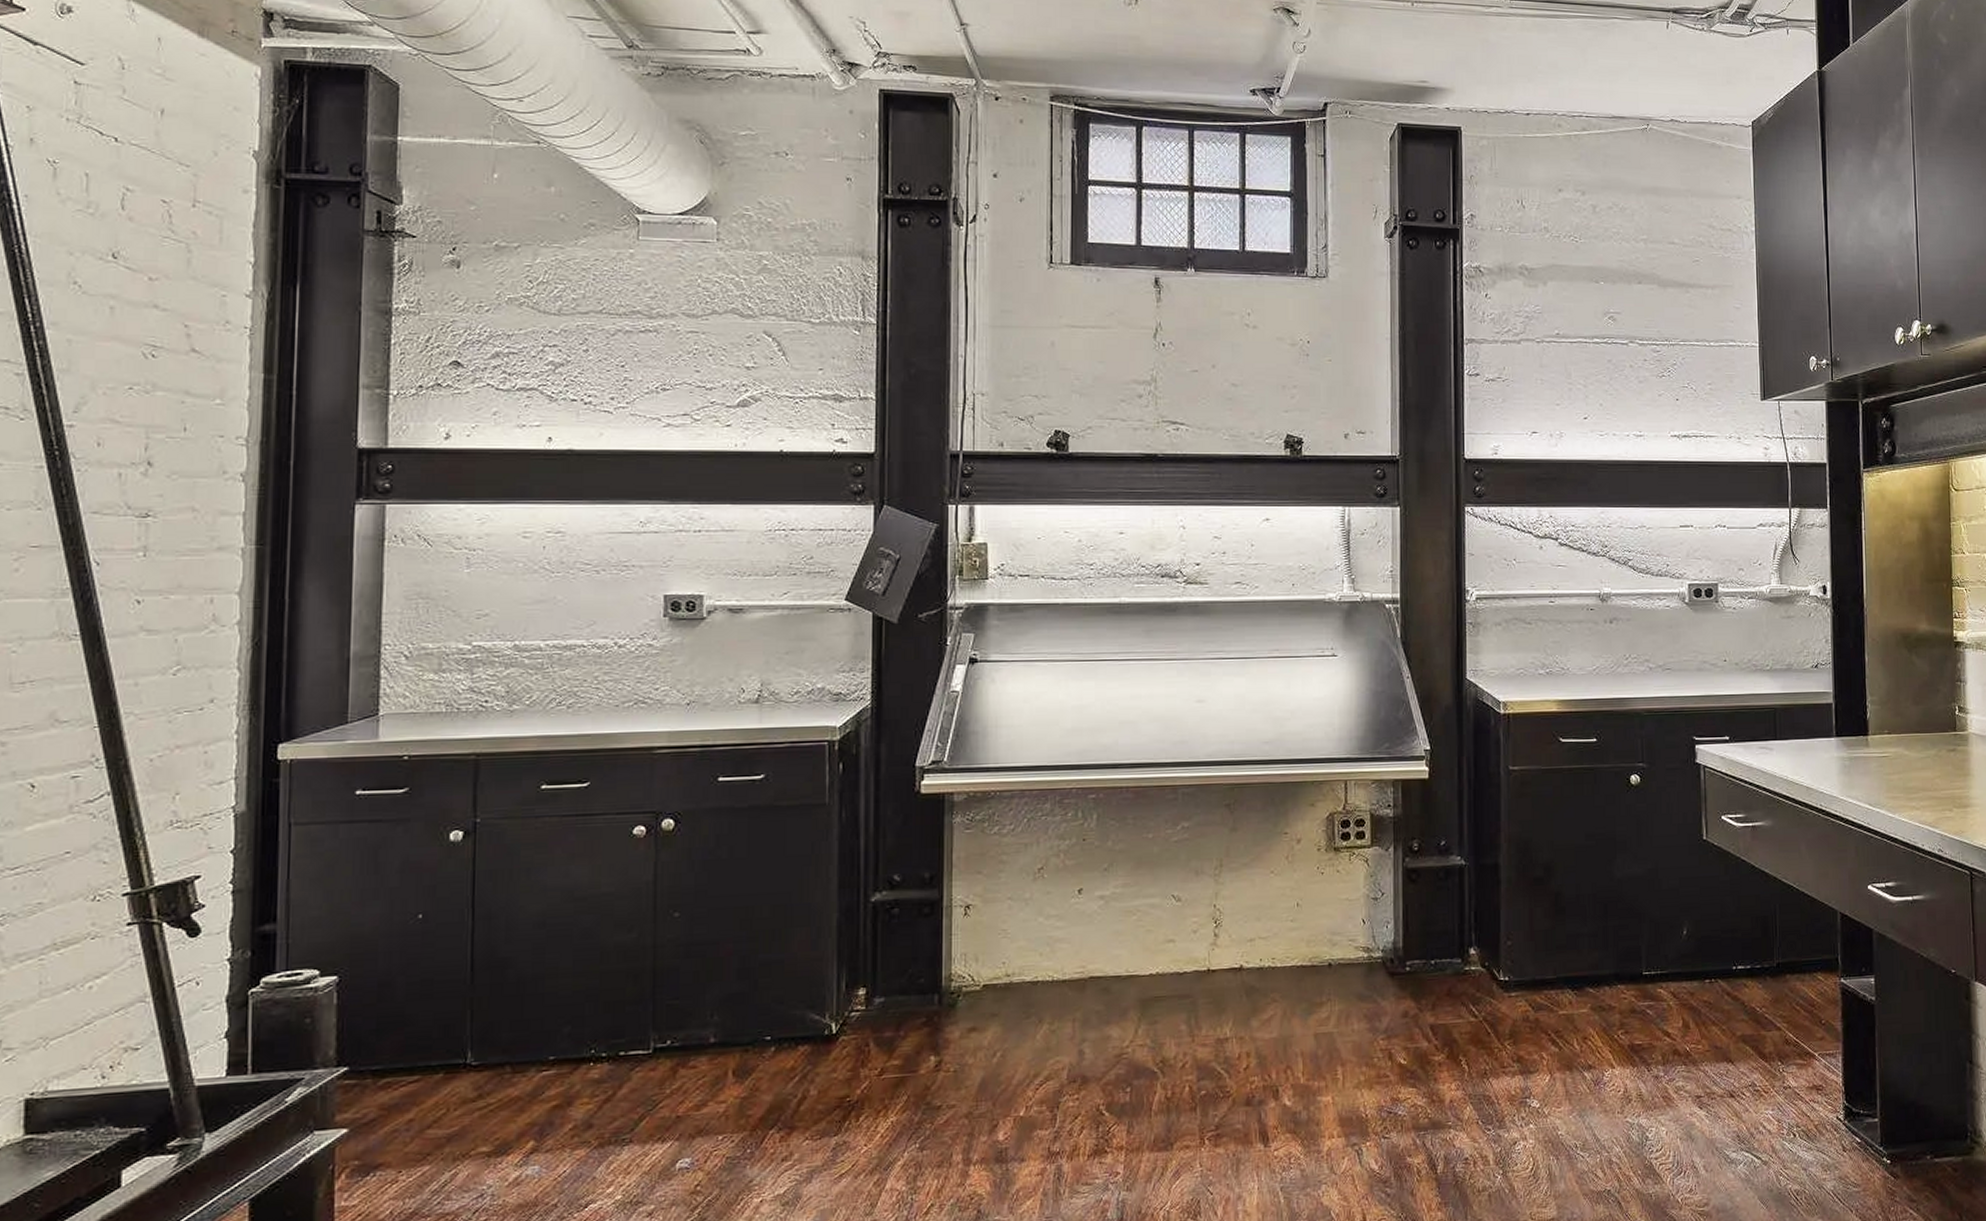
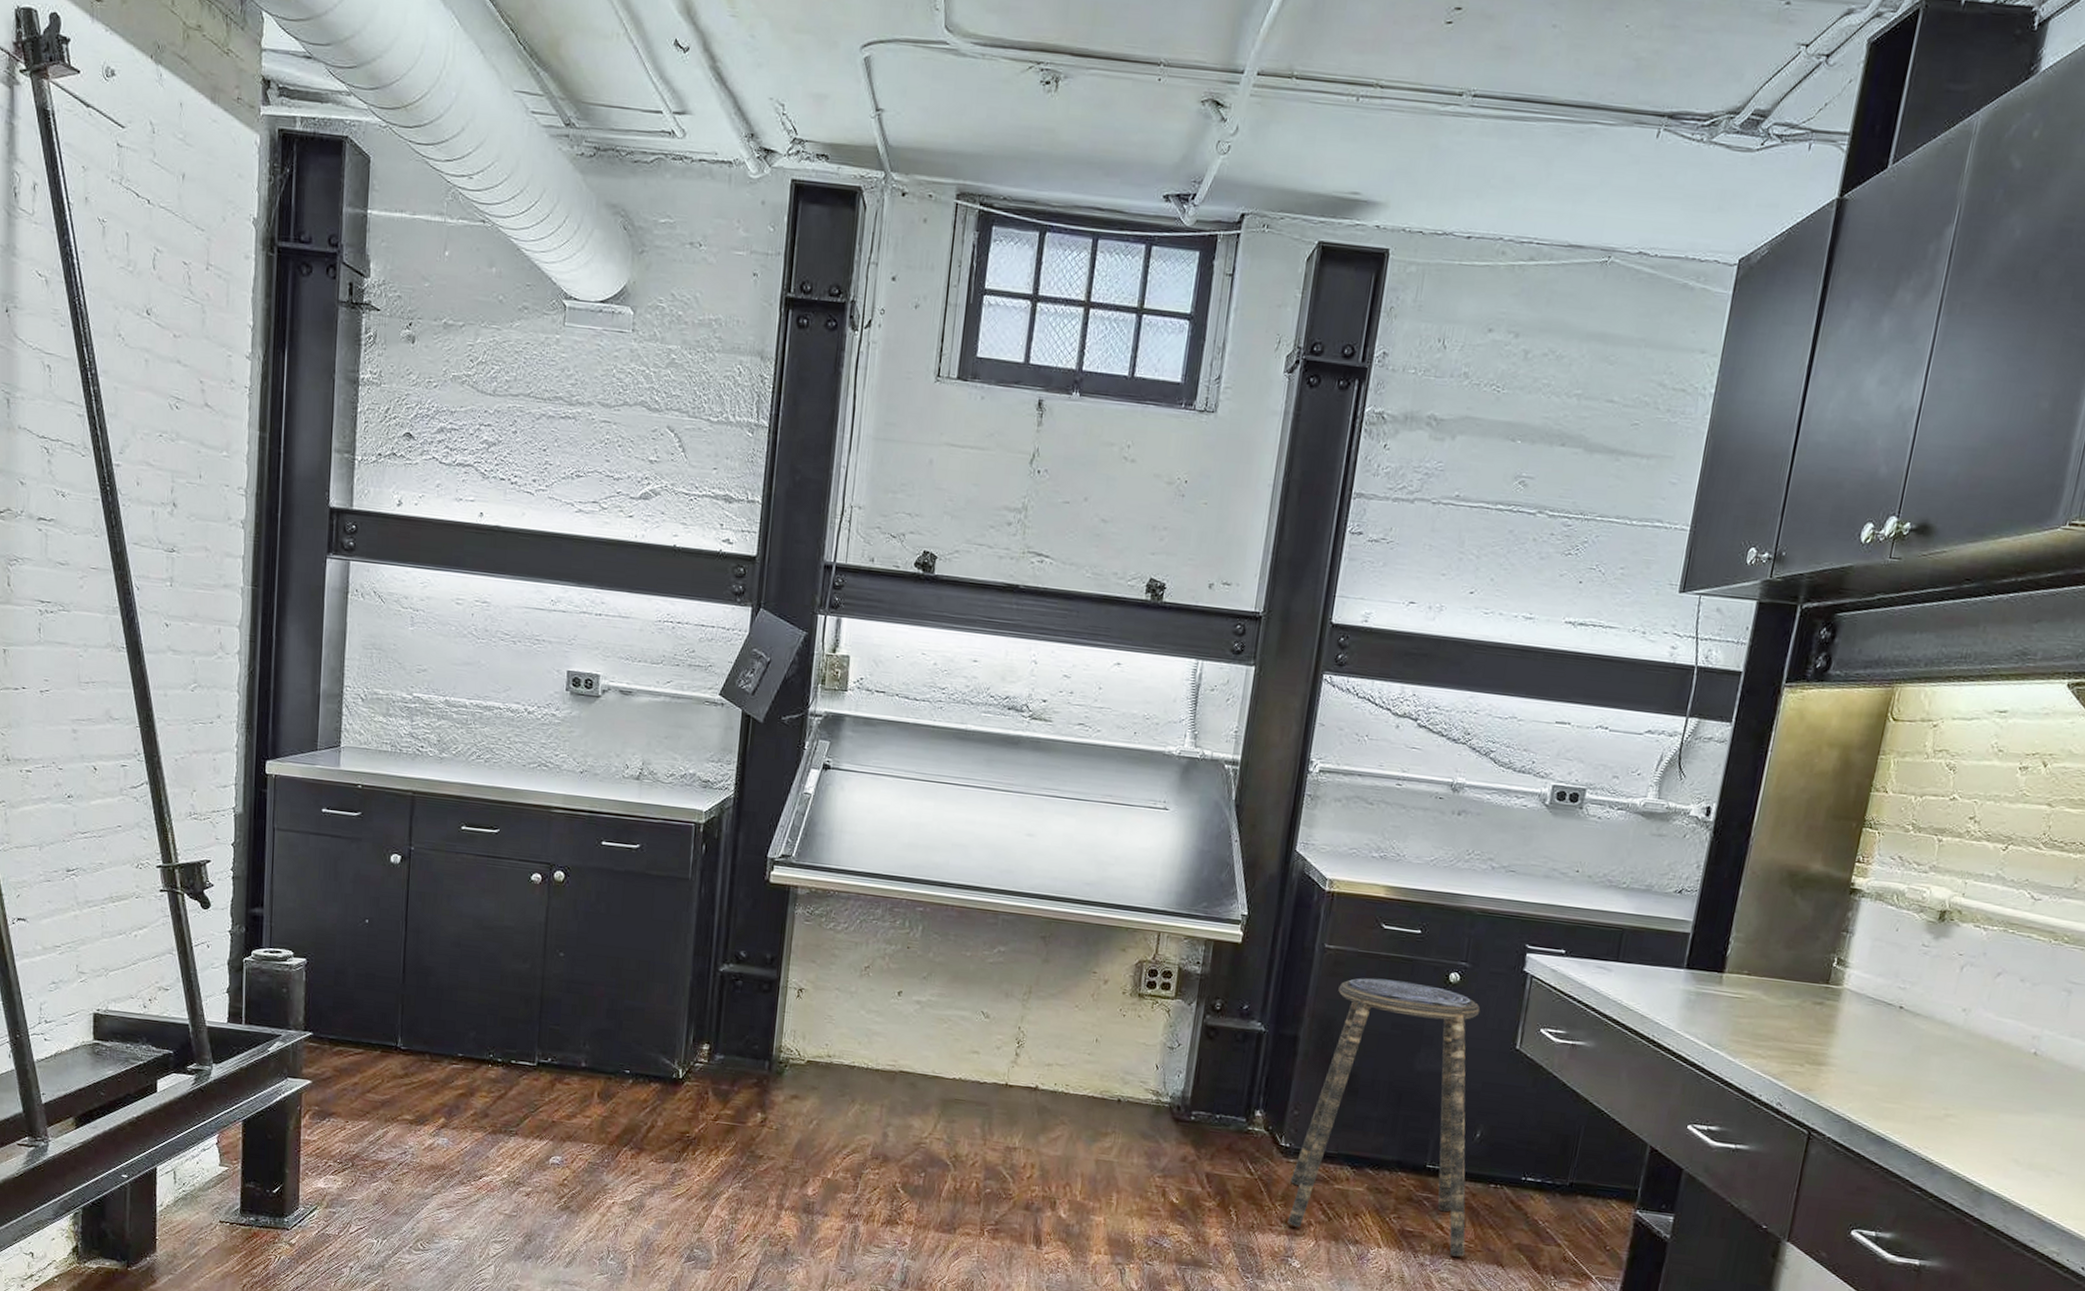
stool: none [1516,791,1695,1065] -> present [1287,978,1481,1257]

